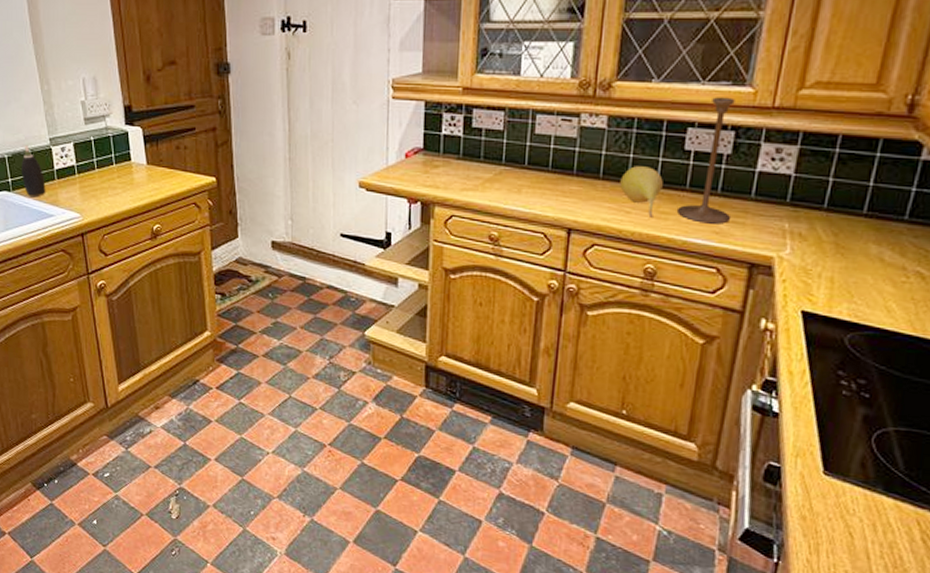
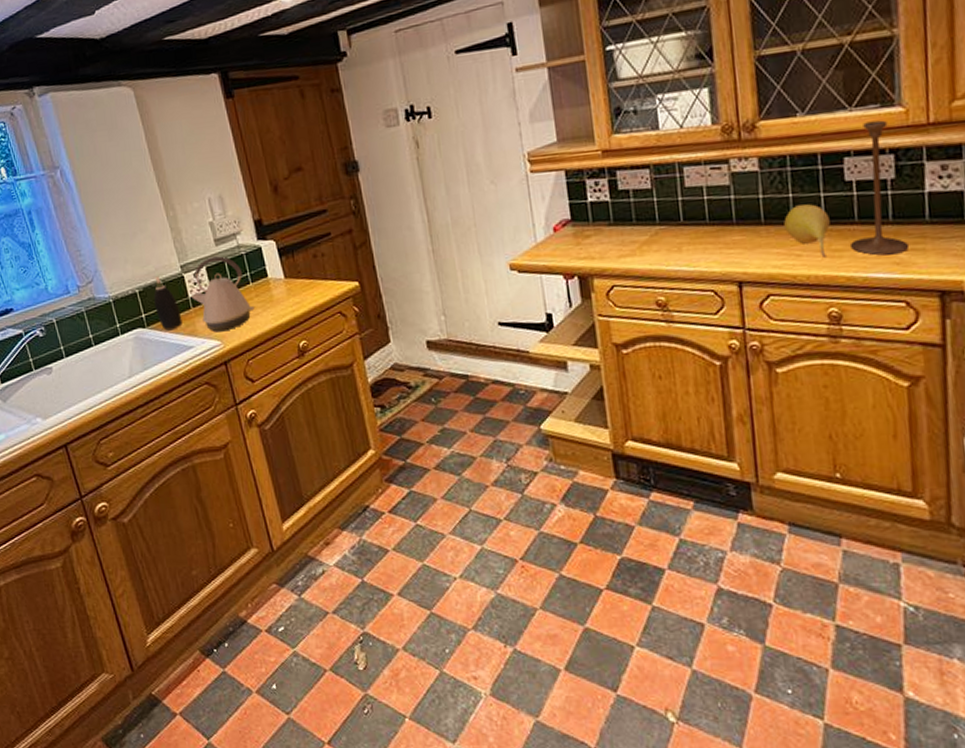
kettle: none [56,134,115,206] -> present [190,256,254,332]

